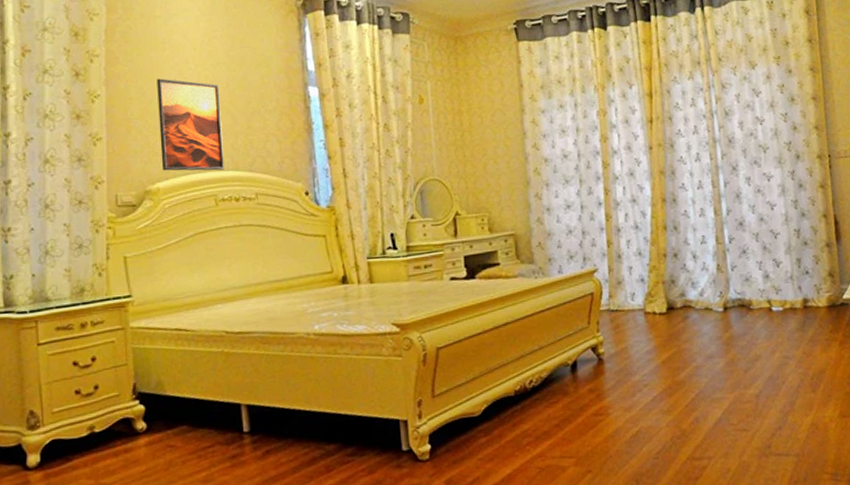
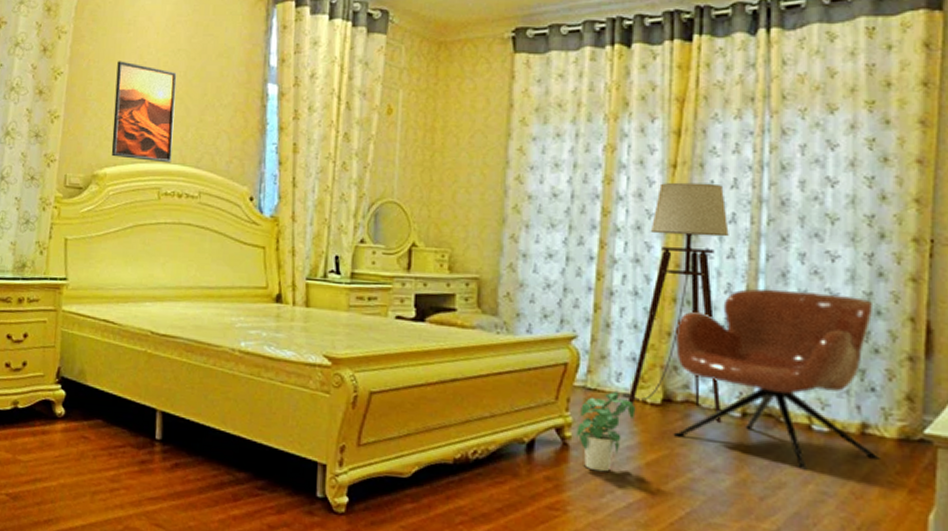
potted plant: none [607,308,649,377] -> present [576,390,636,472]
floor lamp: none [636,131,711,320] -> present [621,182,729,424]
armchair: none [669,205,819,343] -> present [673,288,880,470]

